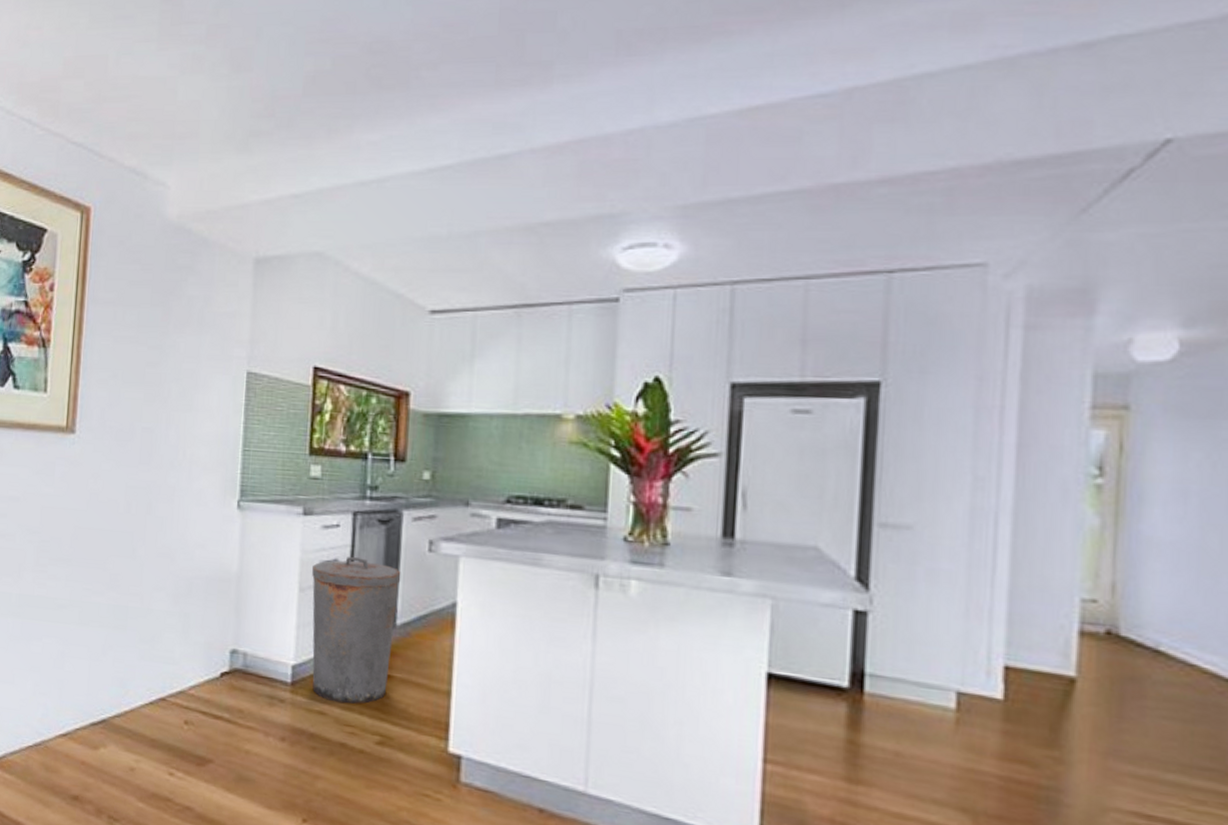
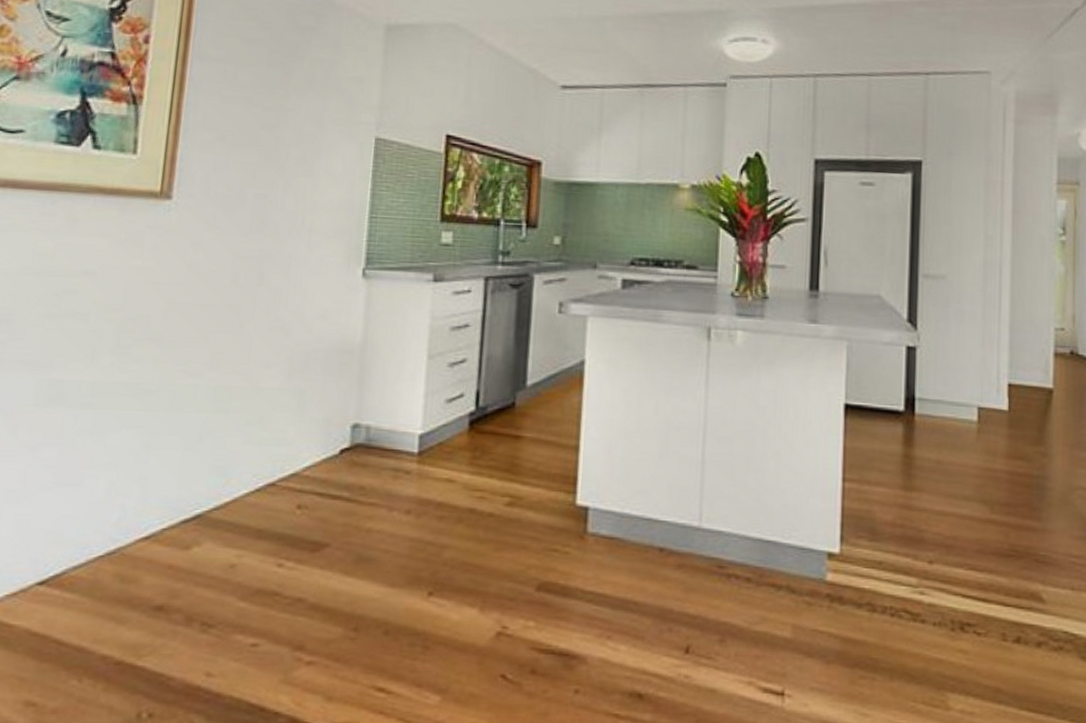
trash can: present [312,557,401,704] -> none [441,322,532,469]

